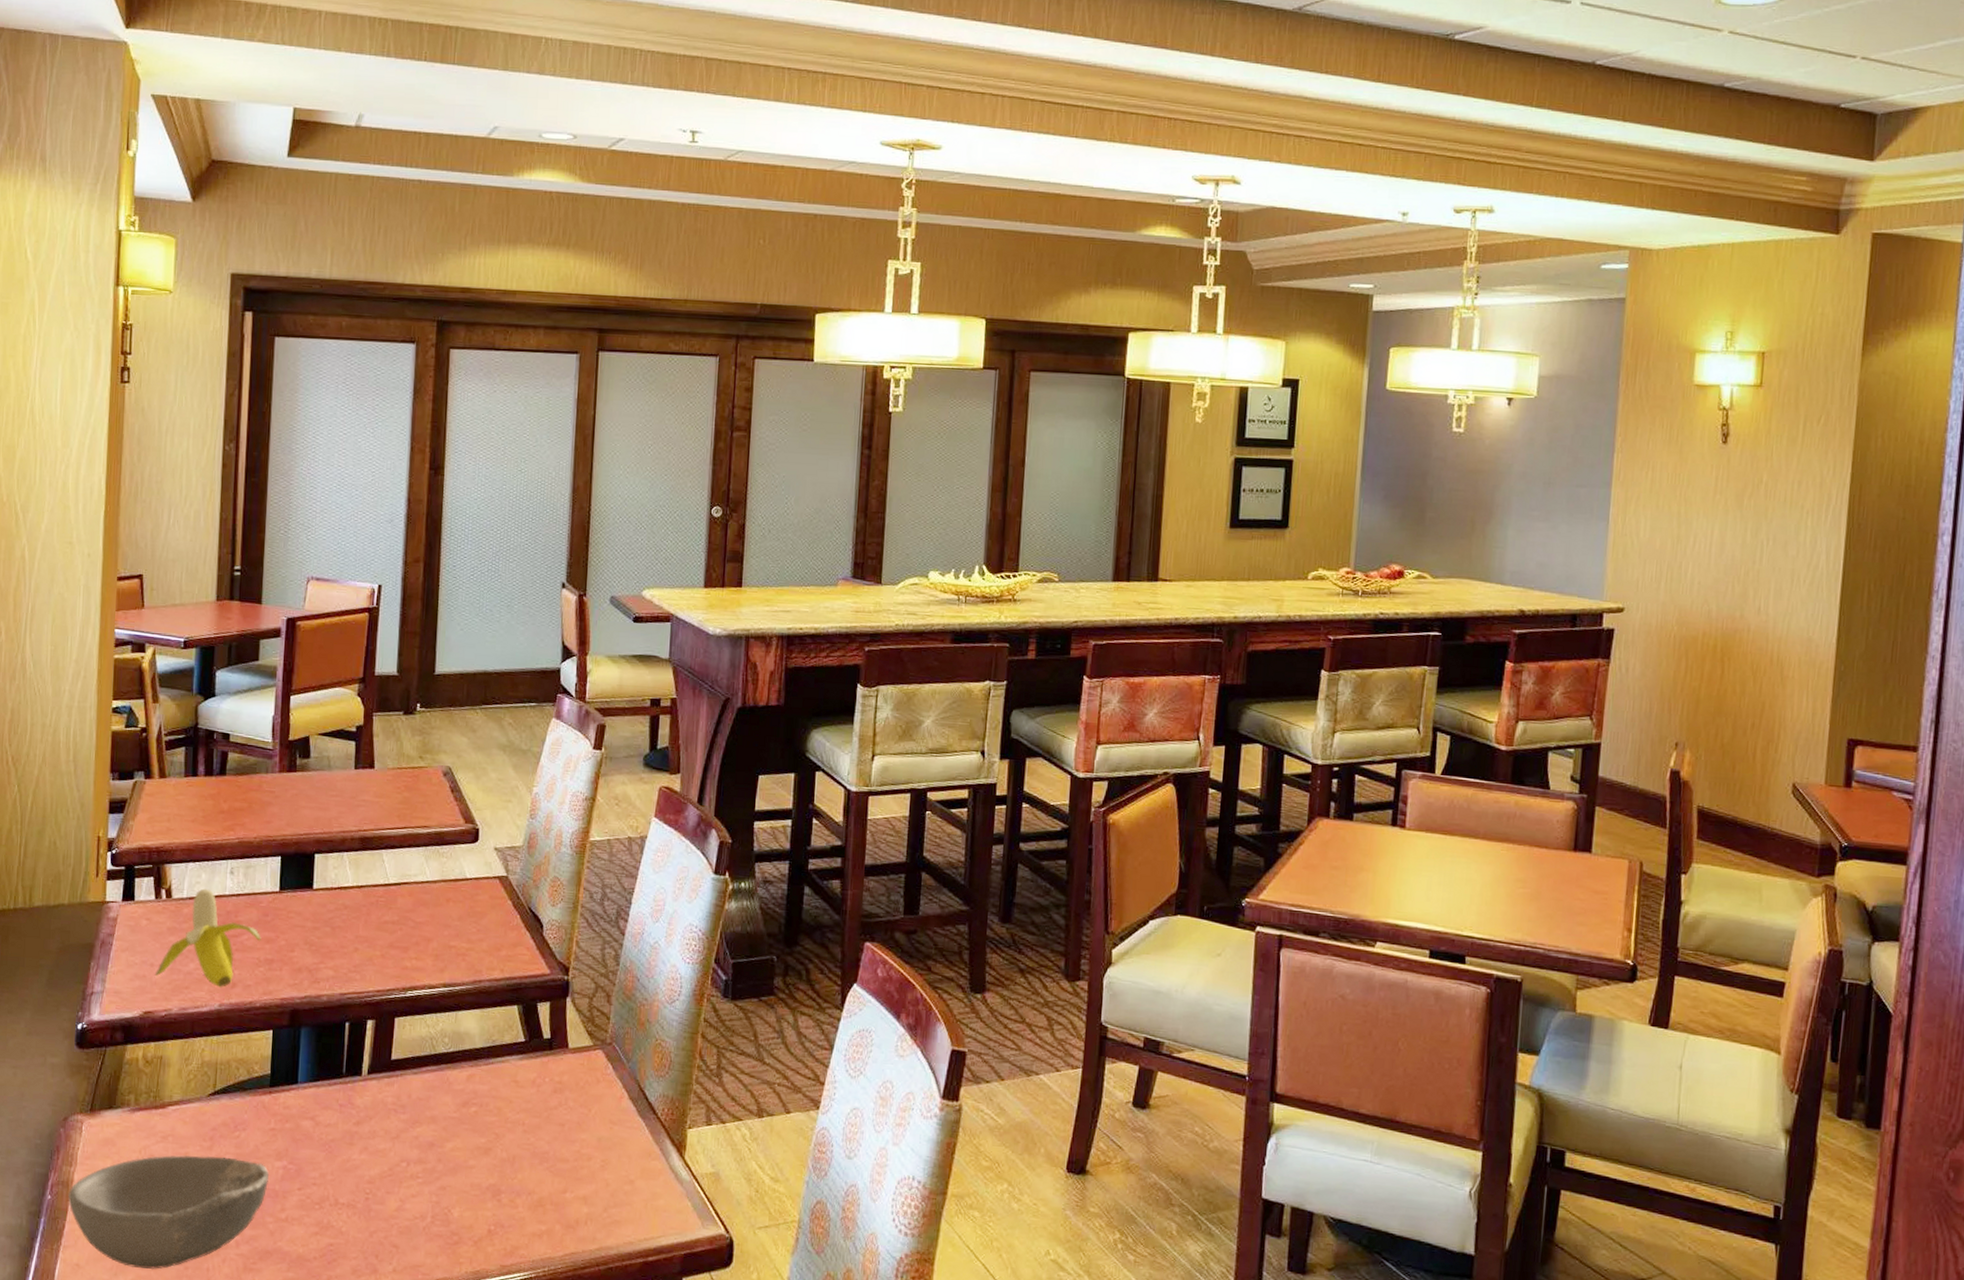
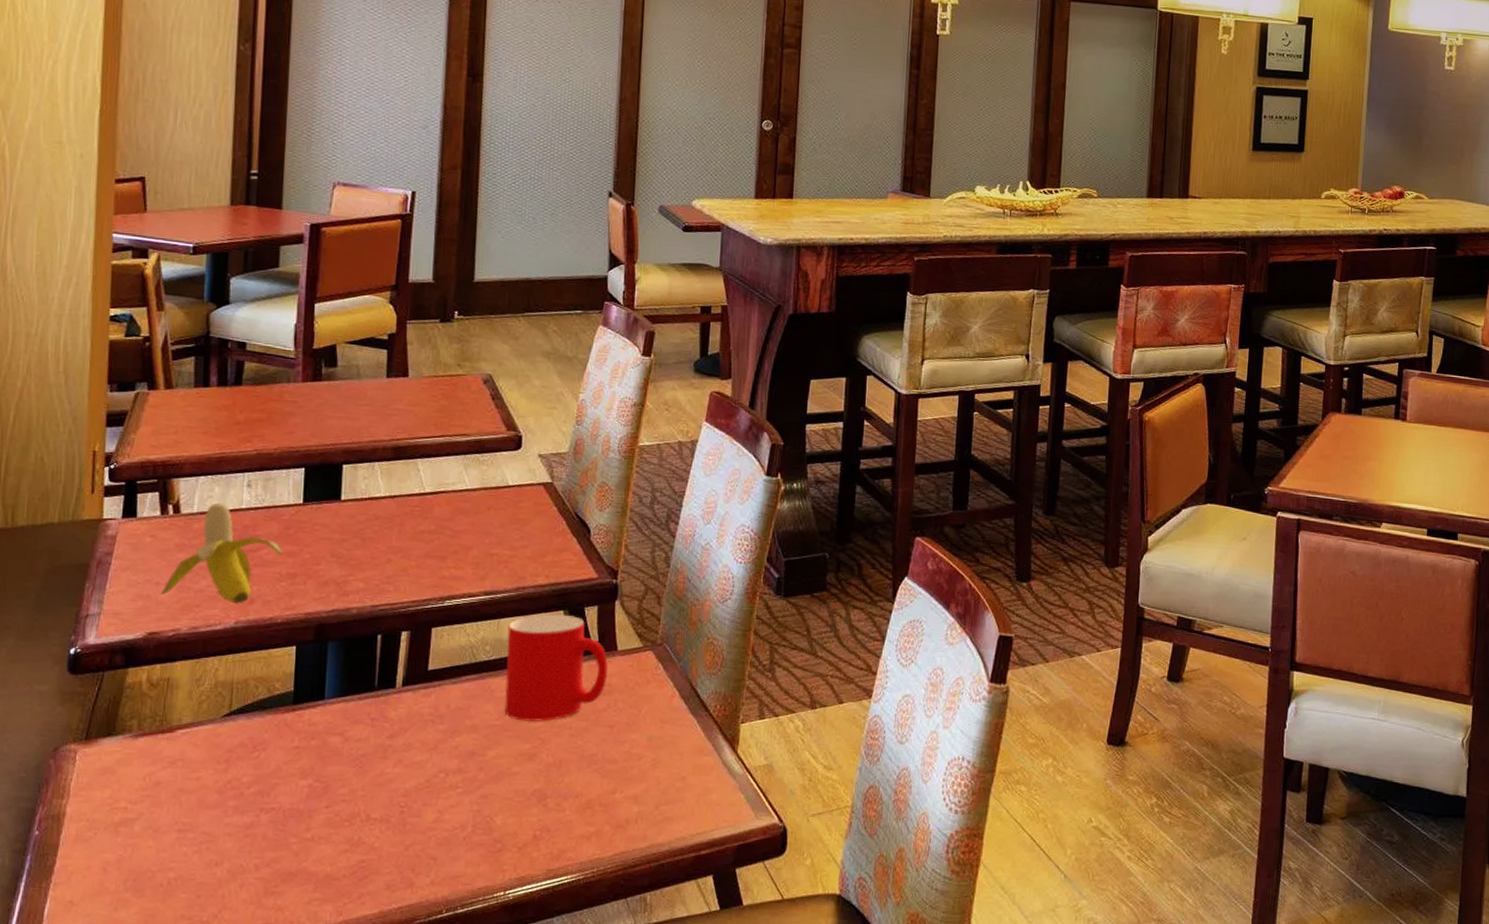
bowl: present [68,1155,270,1269] -> none [59,778,293,900]
cup: none [462,1008,559,1117] -> present [505,614,608,722]

